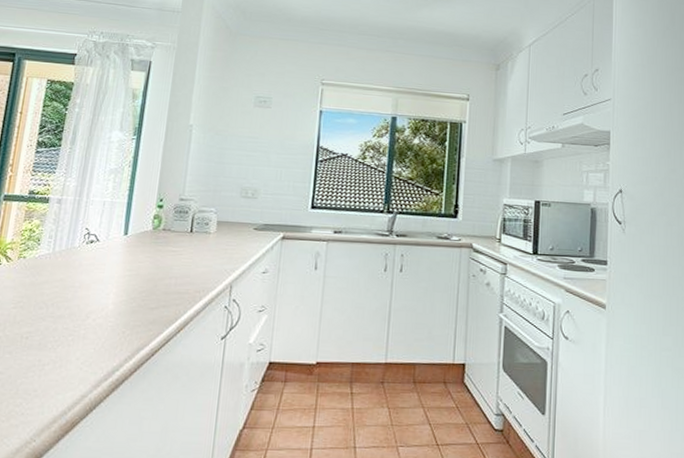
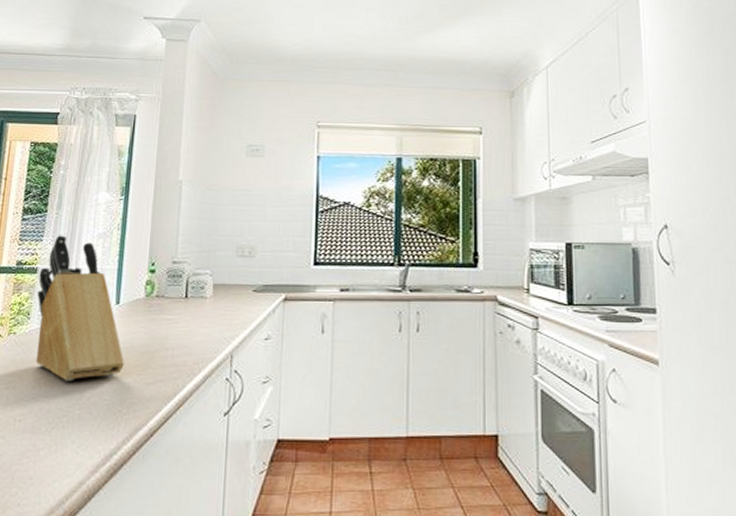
knife block: none [44,168,130,303] -> present [35,235,124,381]

